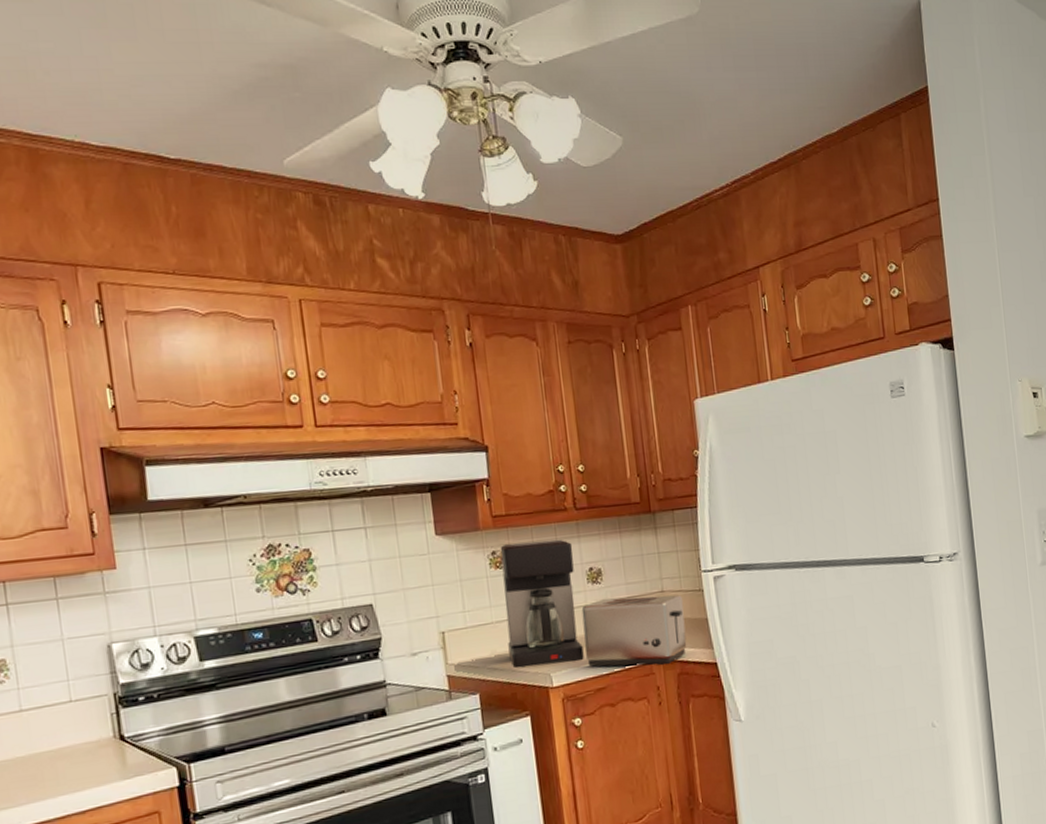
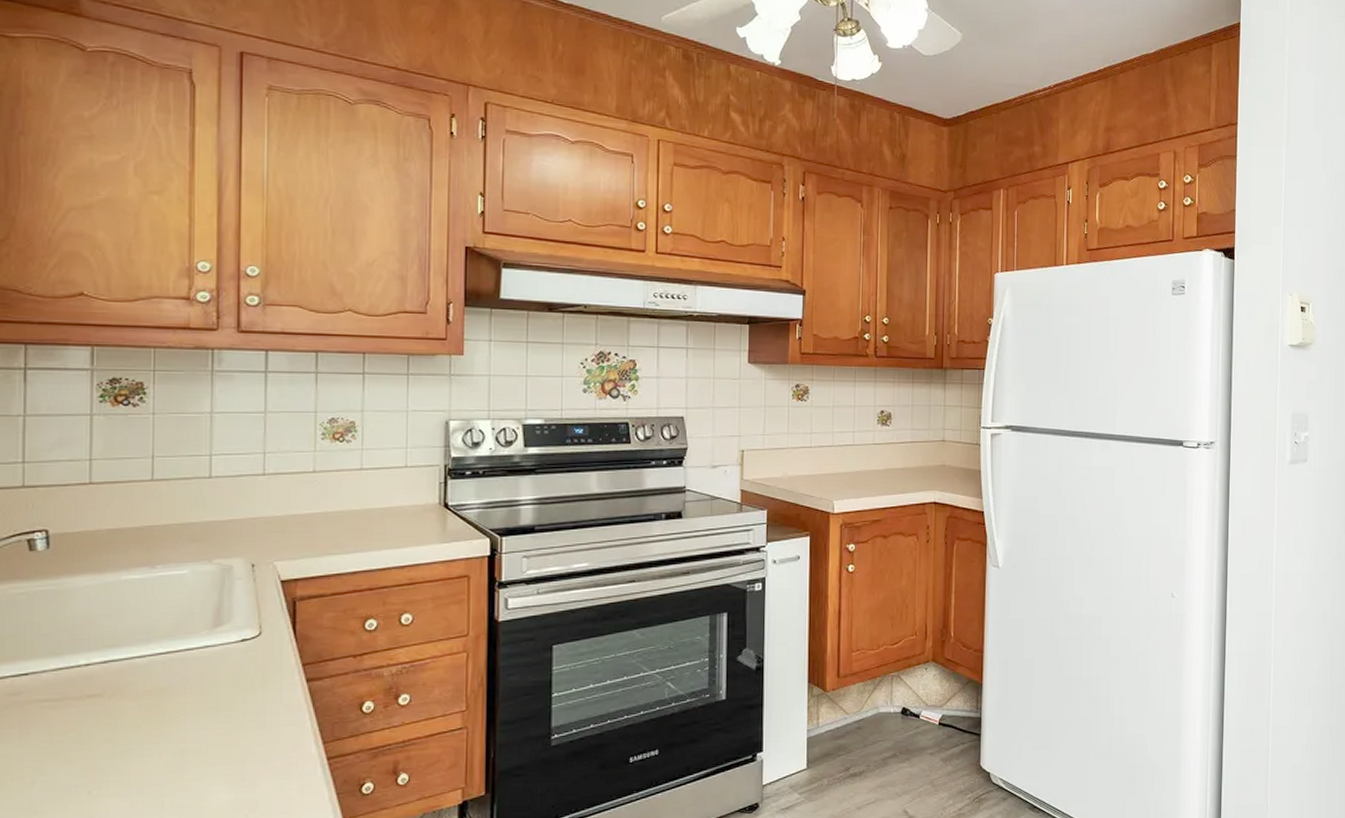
coffee maker: present [500,539,584,669] -> none [799,380,869,493]
toaster: present [581,594,687,668] -> none [866,440,961,508]

